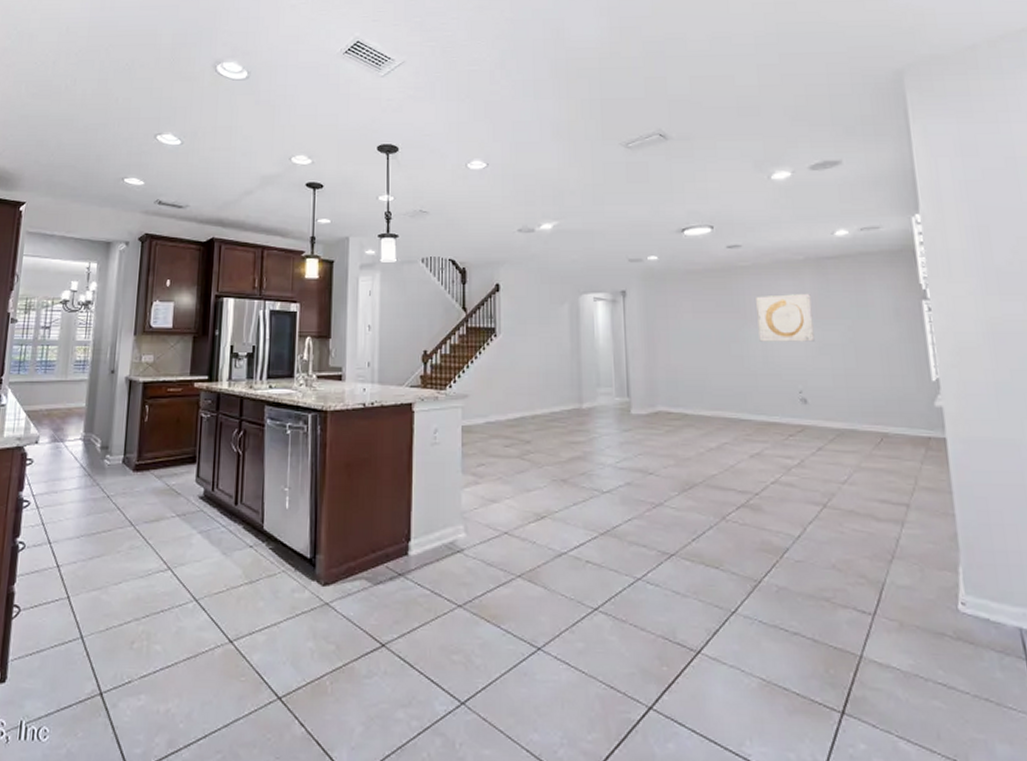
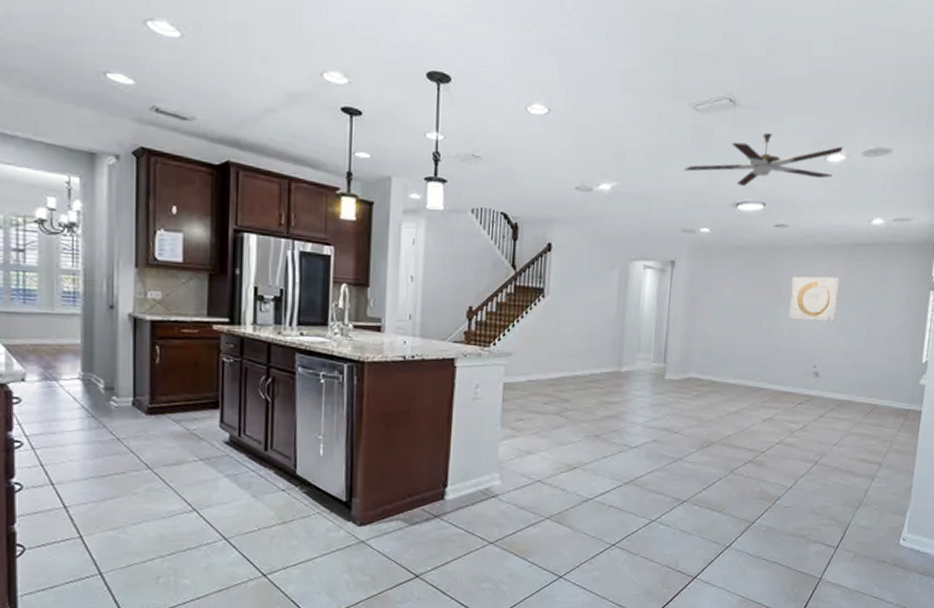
ceiling fan: none [623,159,787,212] -> present [684,132,843,186]

